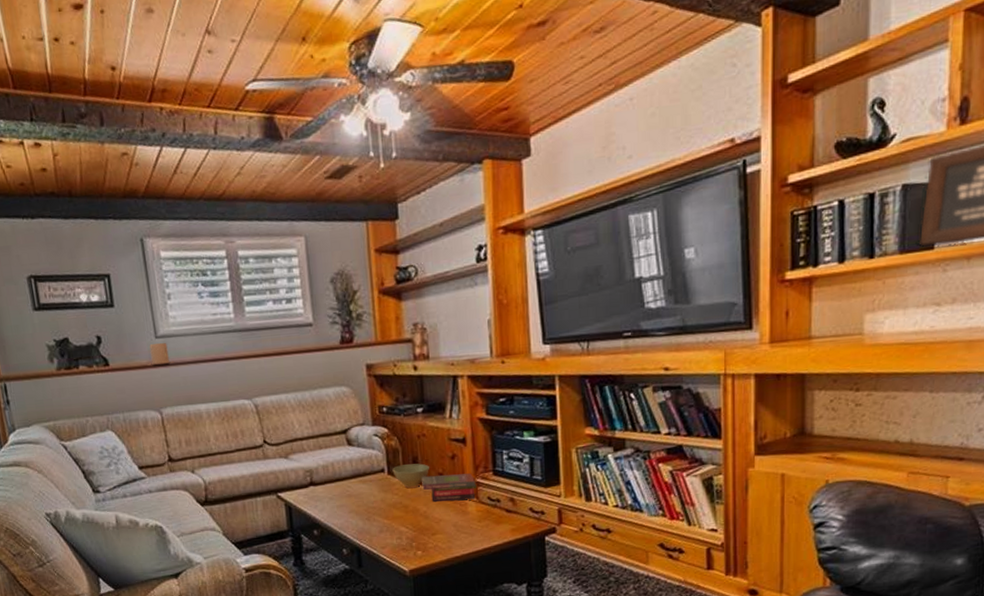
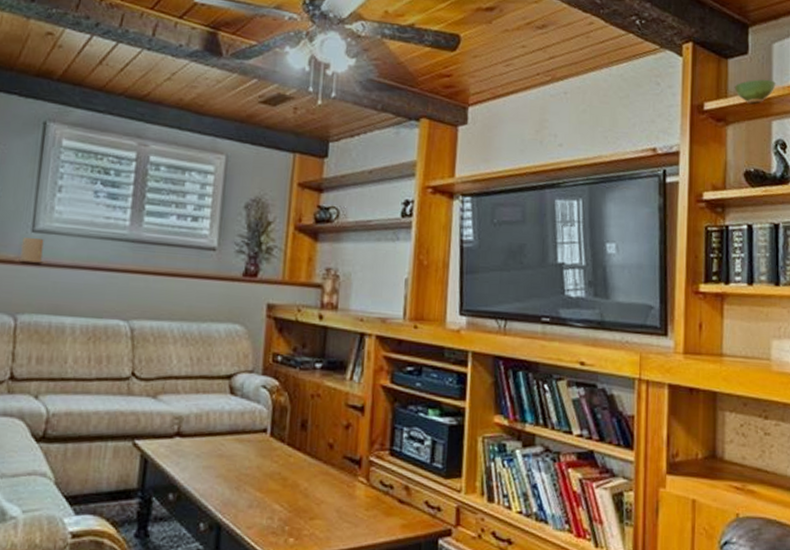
bowl: present [392,463,430,489] -> none [276,427,319,458]
books: present [421,473,476,502] -> none [307,444,369,482]
bowl: none [823,29,874,66] -> present [734,79,776,106]

